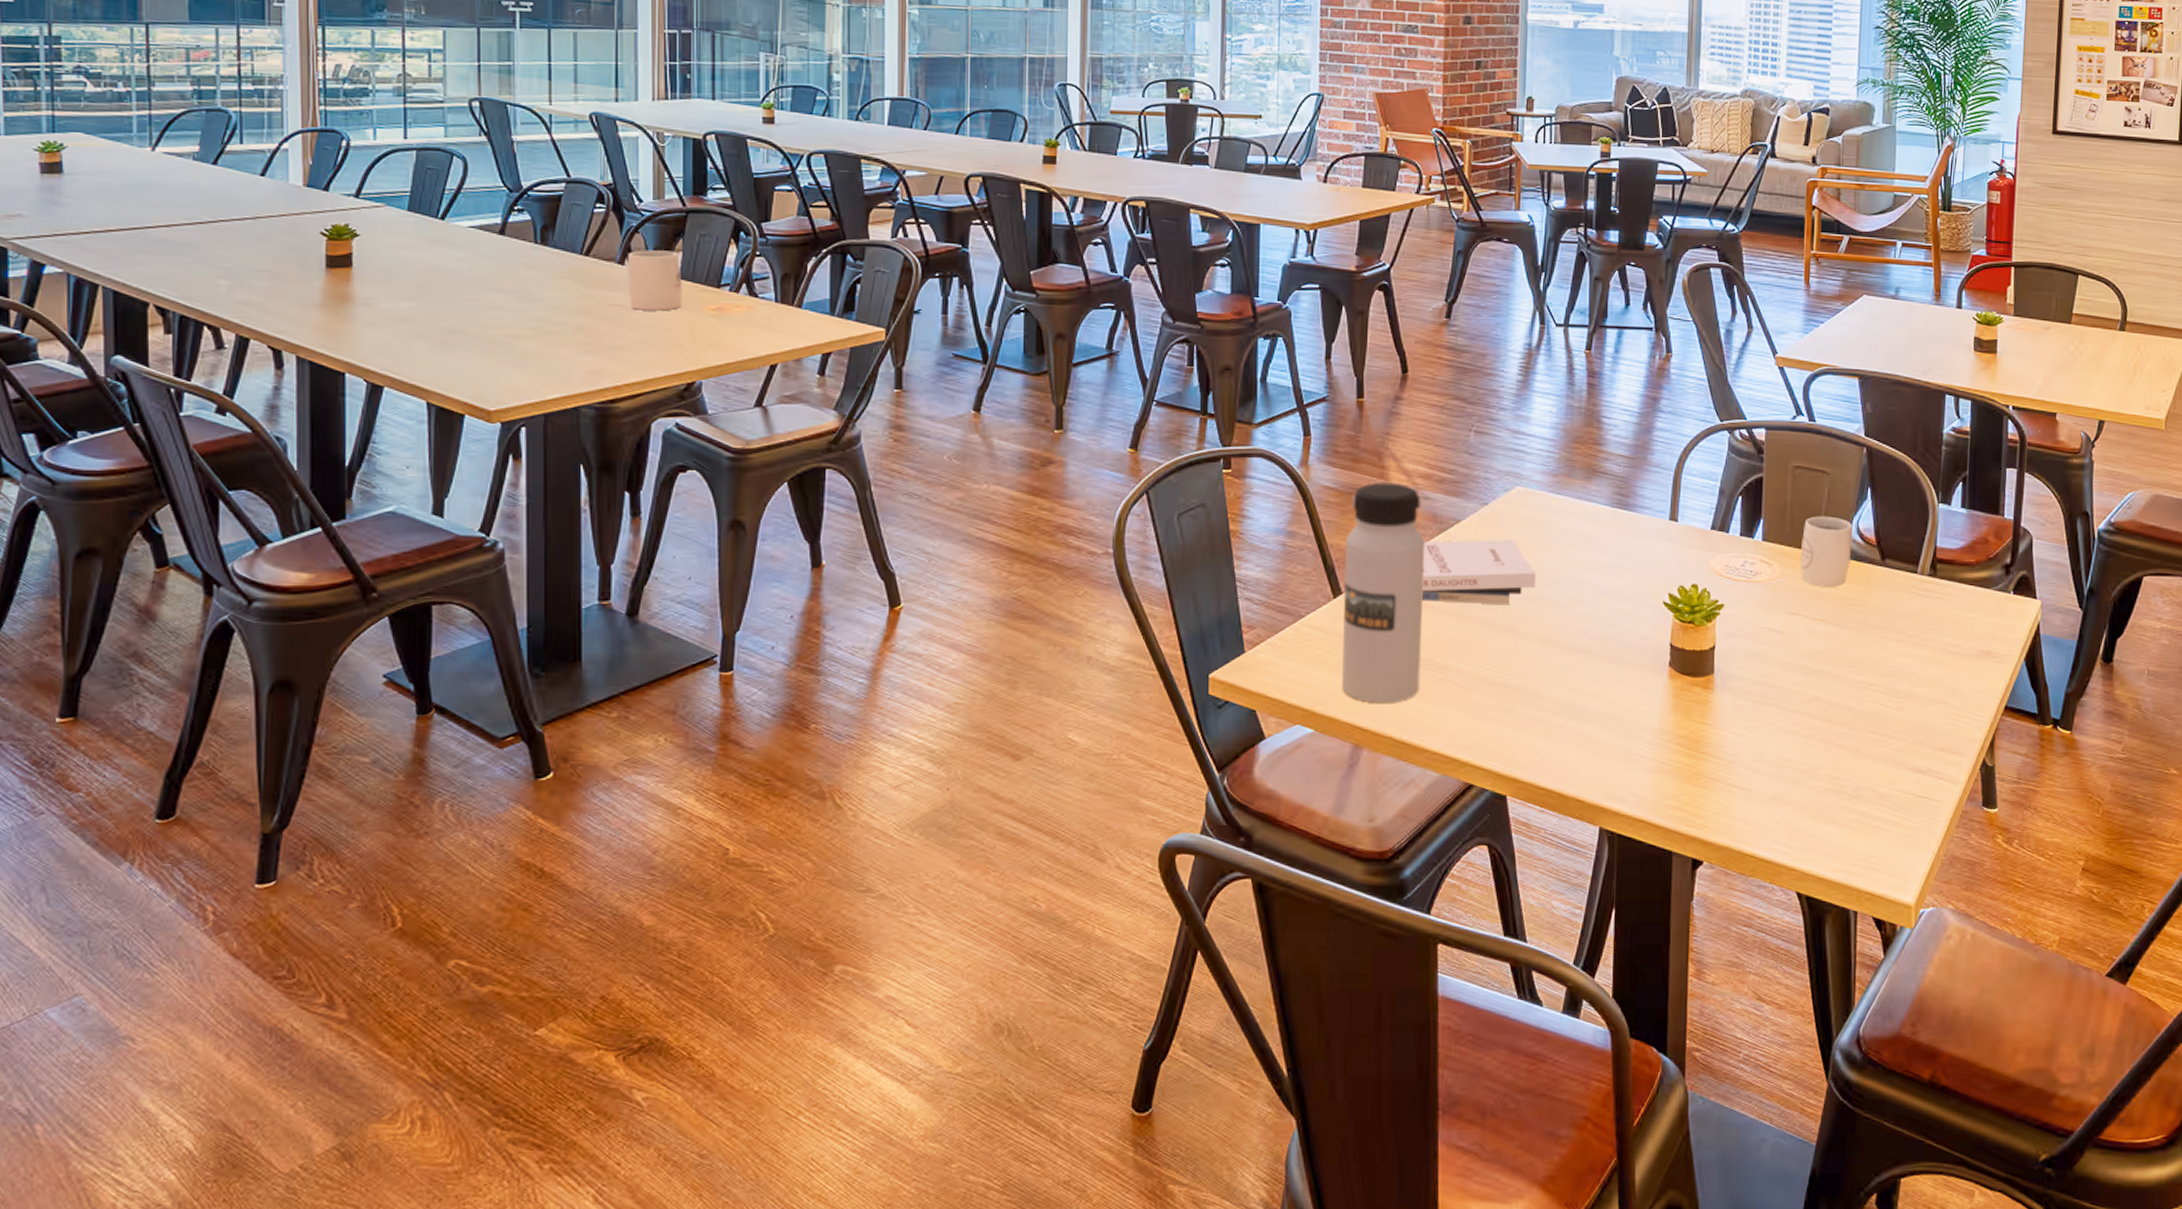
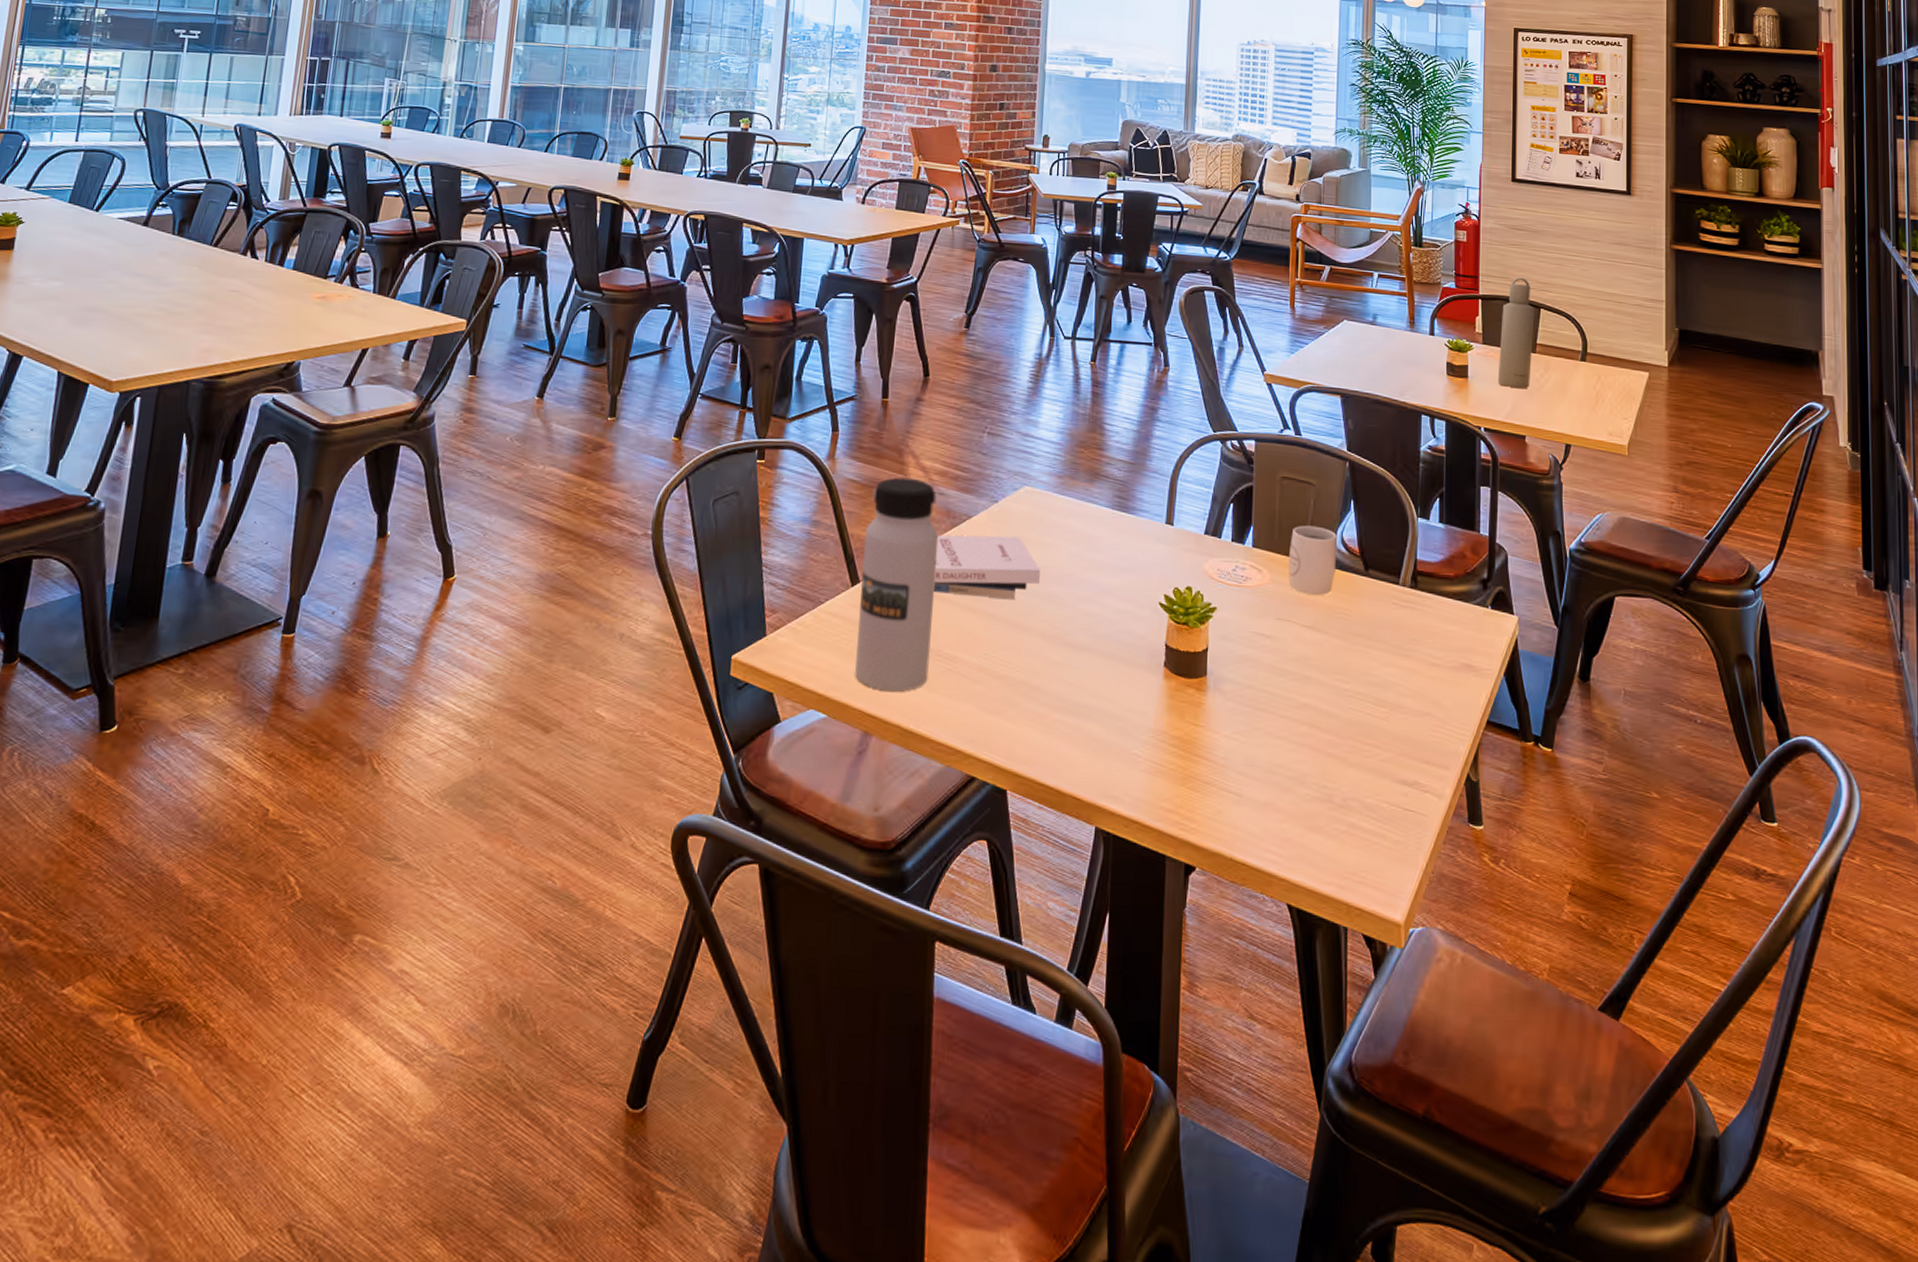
mug: present [627,250,682,311] -> none [246,243,296,298]
bottle: none [2028,241,2072,362] -> present [1497,277,1535,388]

